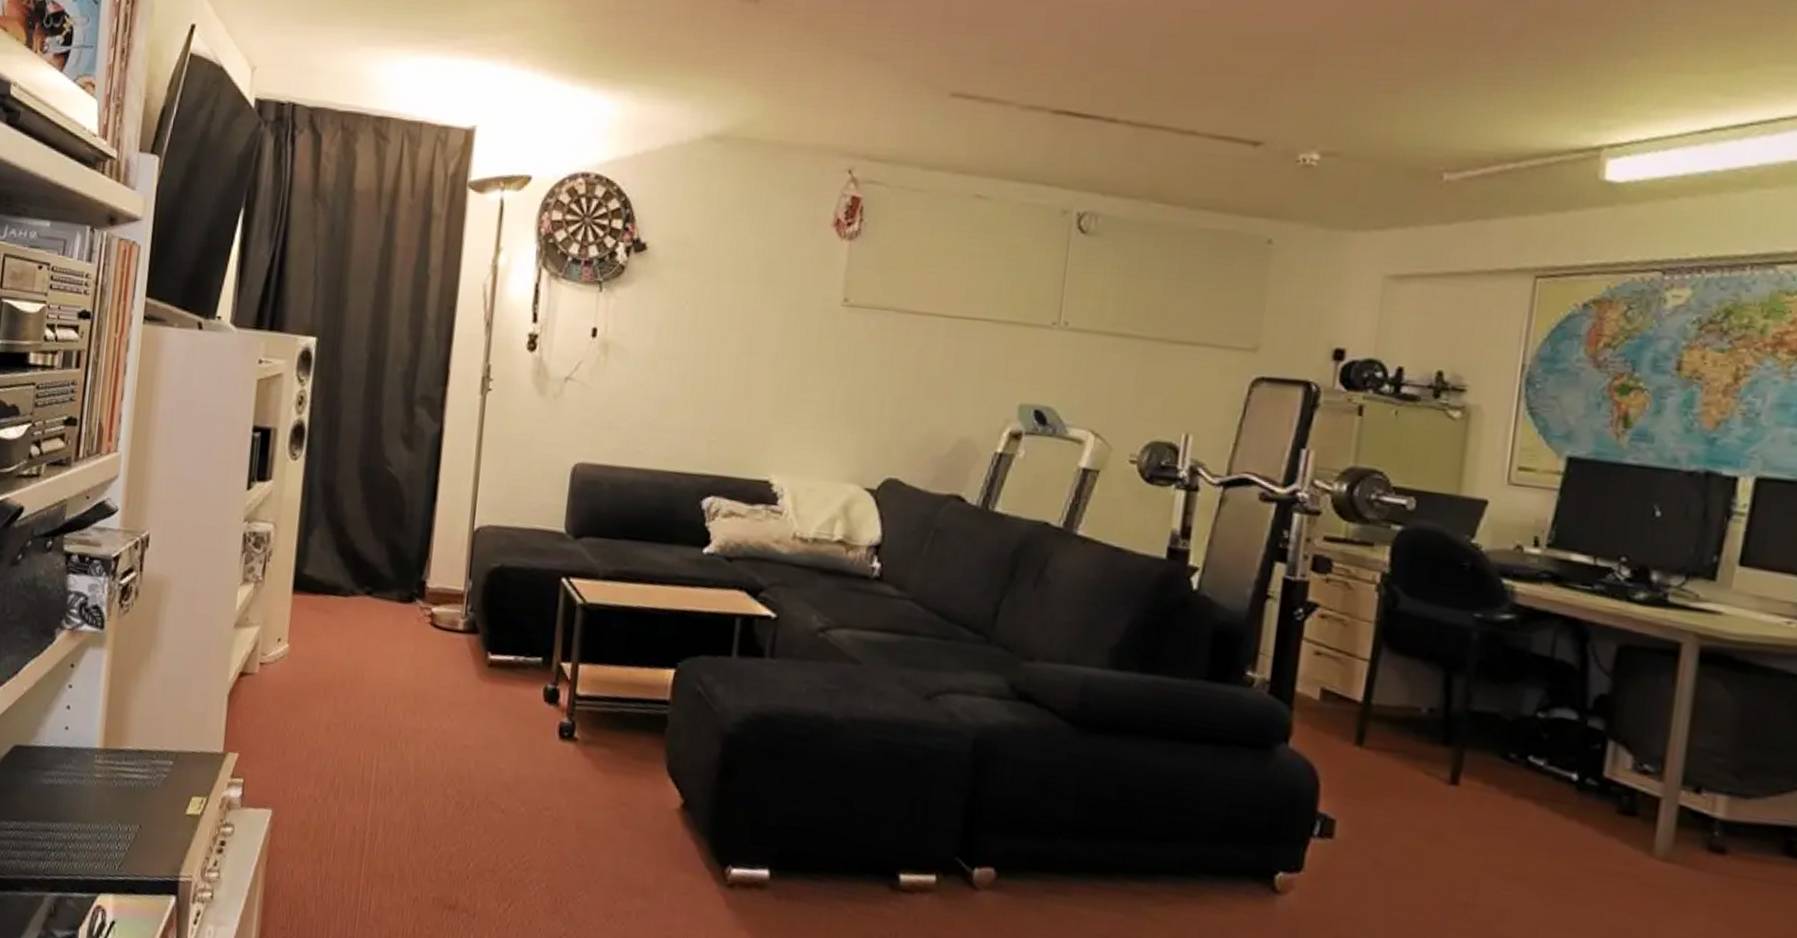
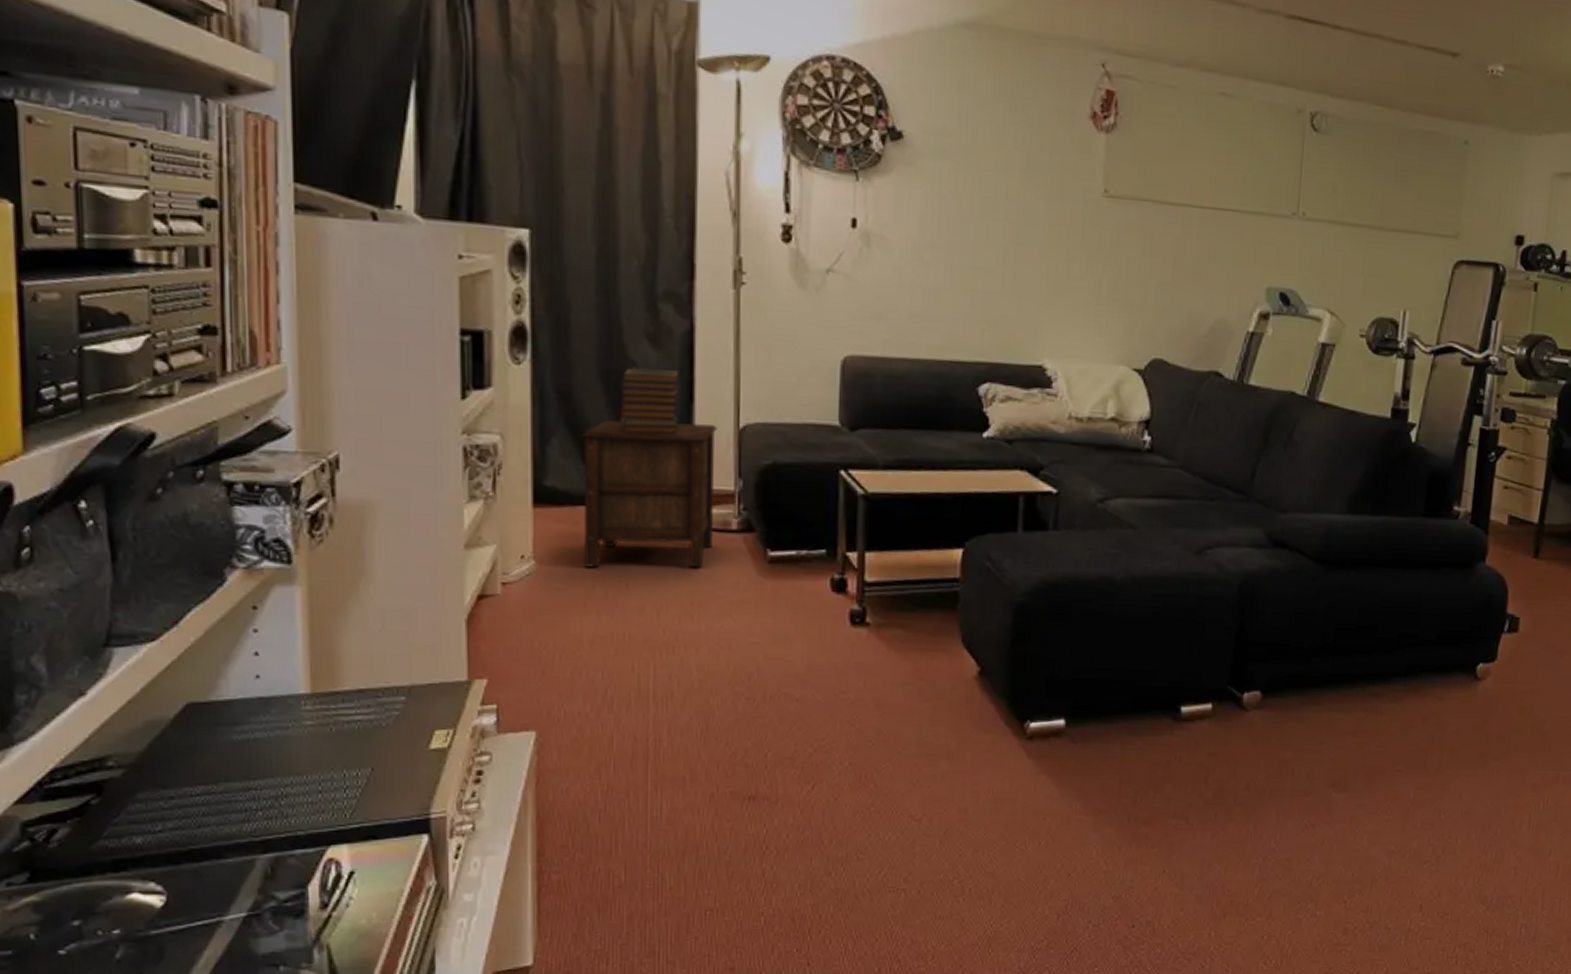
nightstand: none [329,515,455,664] -> present [581,420,718,569]
book stack: none [371,466,426,533] -> present [619,367,679,435]

